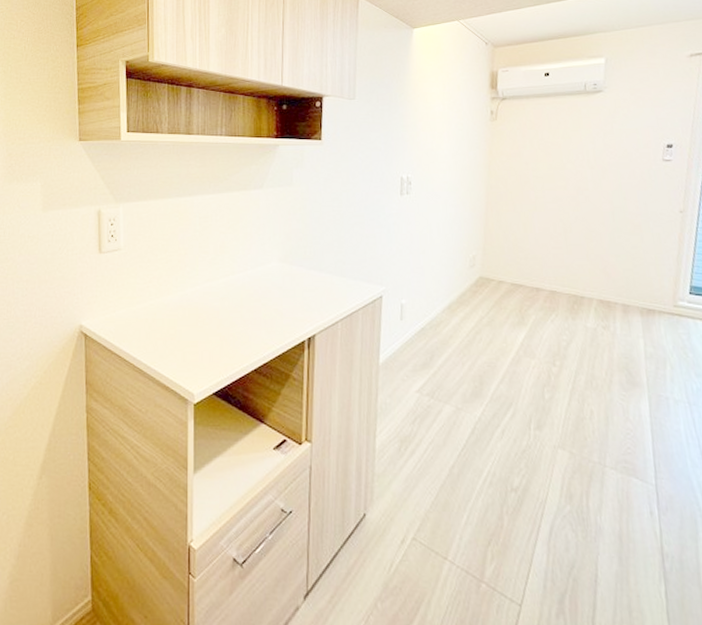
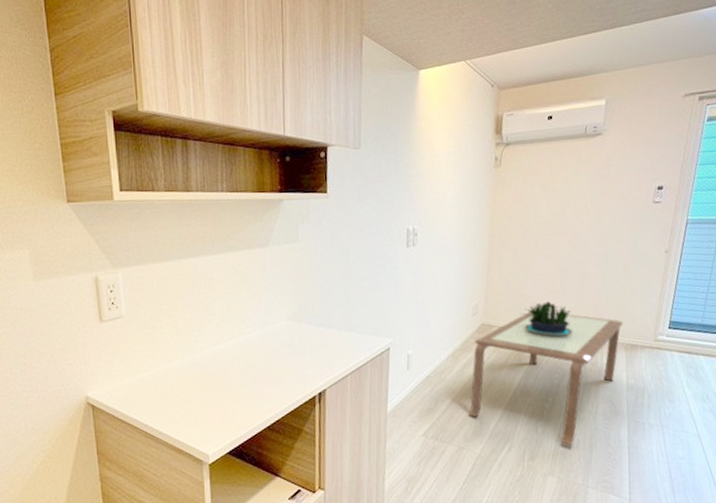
coffee table: none [467,267,637,416] -> present [468,312,624,445]
potted plant: none [522,257,580,295] -> present [521,301,572,337]

